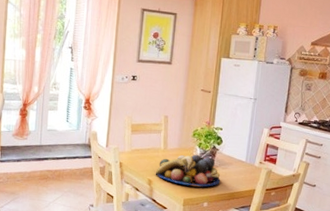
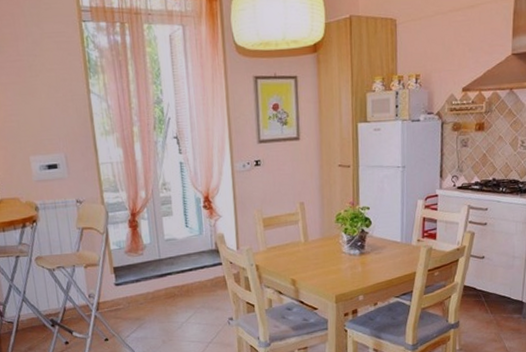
fruit bowl: present [156,154,221,187] -> none [299,242,375,280]

